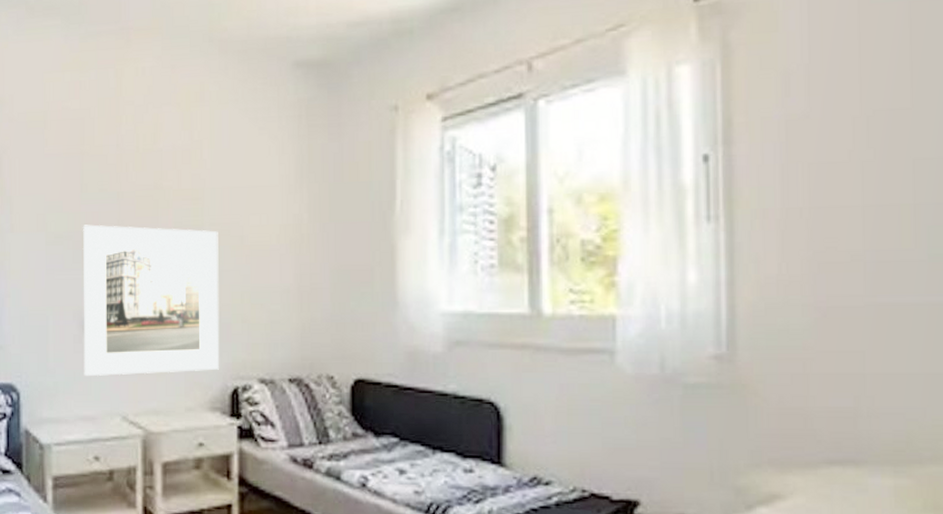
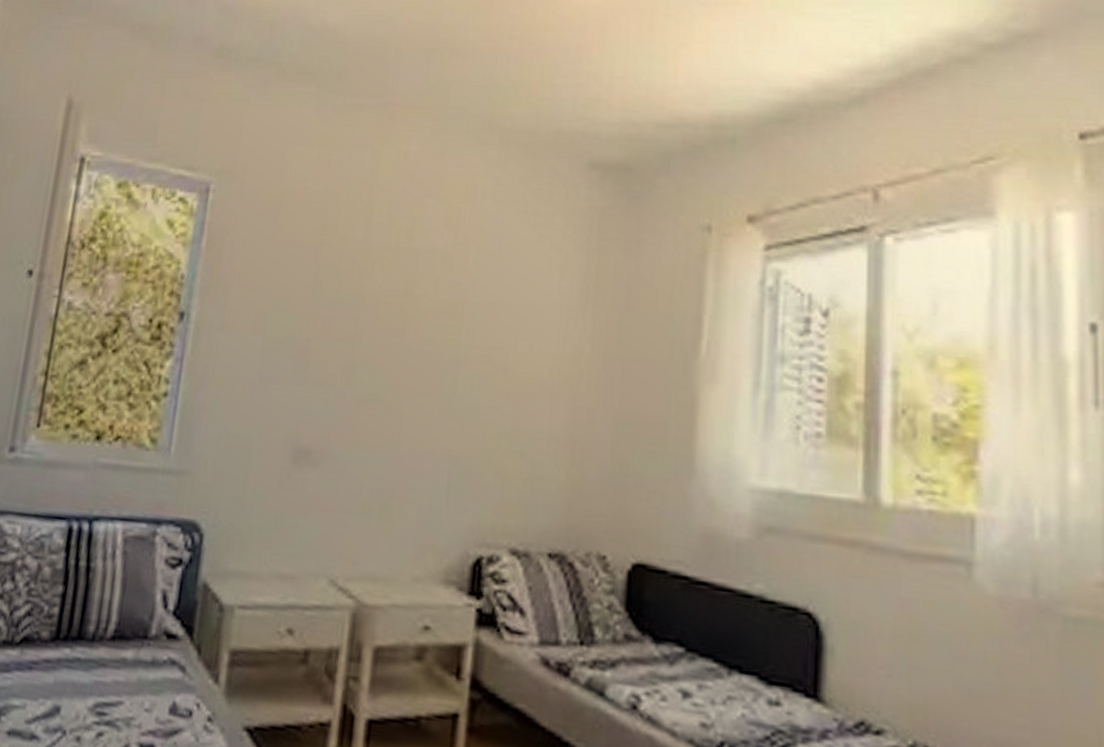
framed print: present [82,224,220,376] -> none [287,330,477,532]

